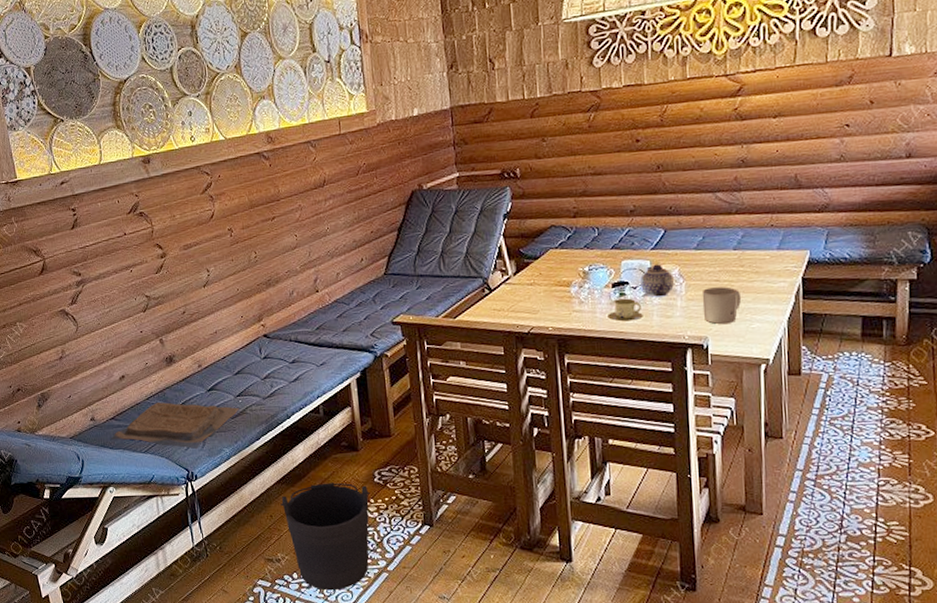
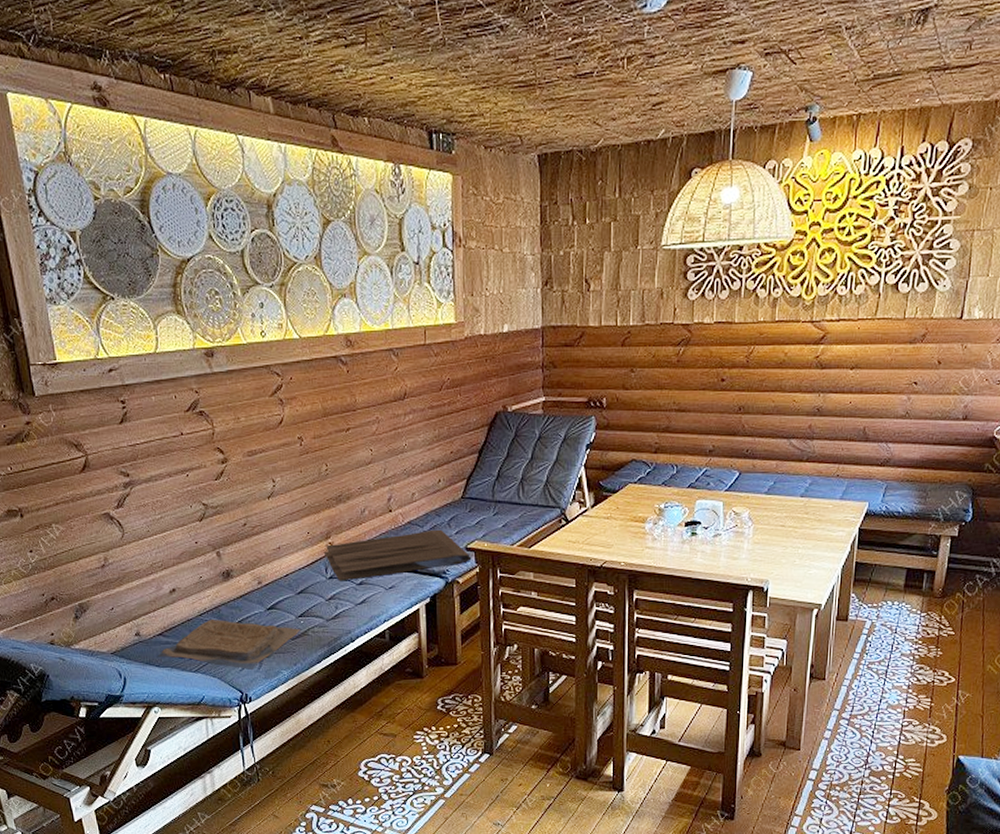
towel: none [257,305,399,361] -> present [323,529,472,581]
bucket: present [280,482,371,591] -> none [339,709,433,817]
cup and saucer: present [606,298,643,322] -> none [677,538,711,561]
teapot: present [639,264,675,298] -> none [711,506,744,539]
mug: present [702,286,742,324] -> none [766,532,803,568]

